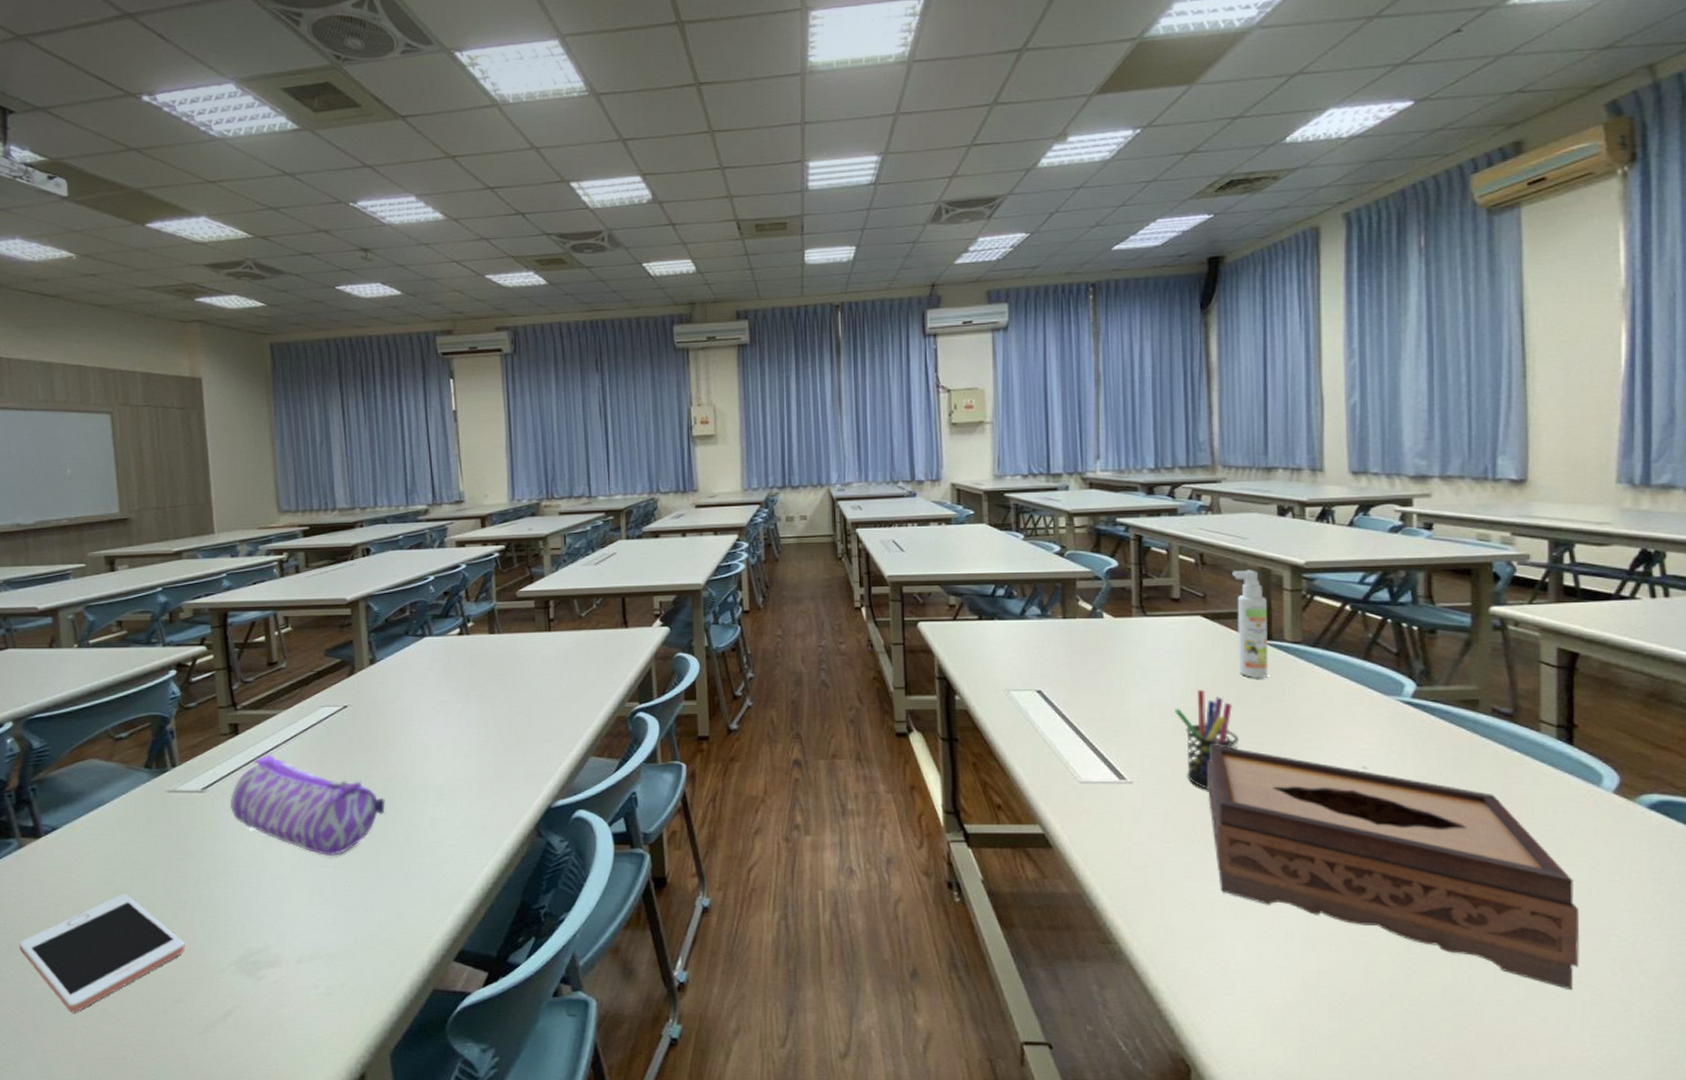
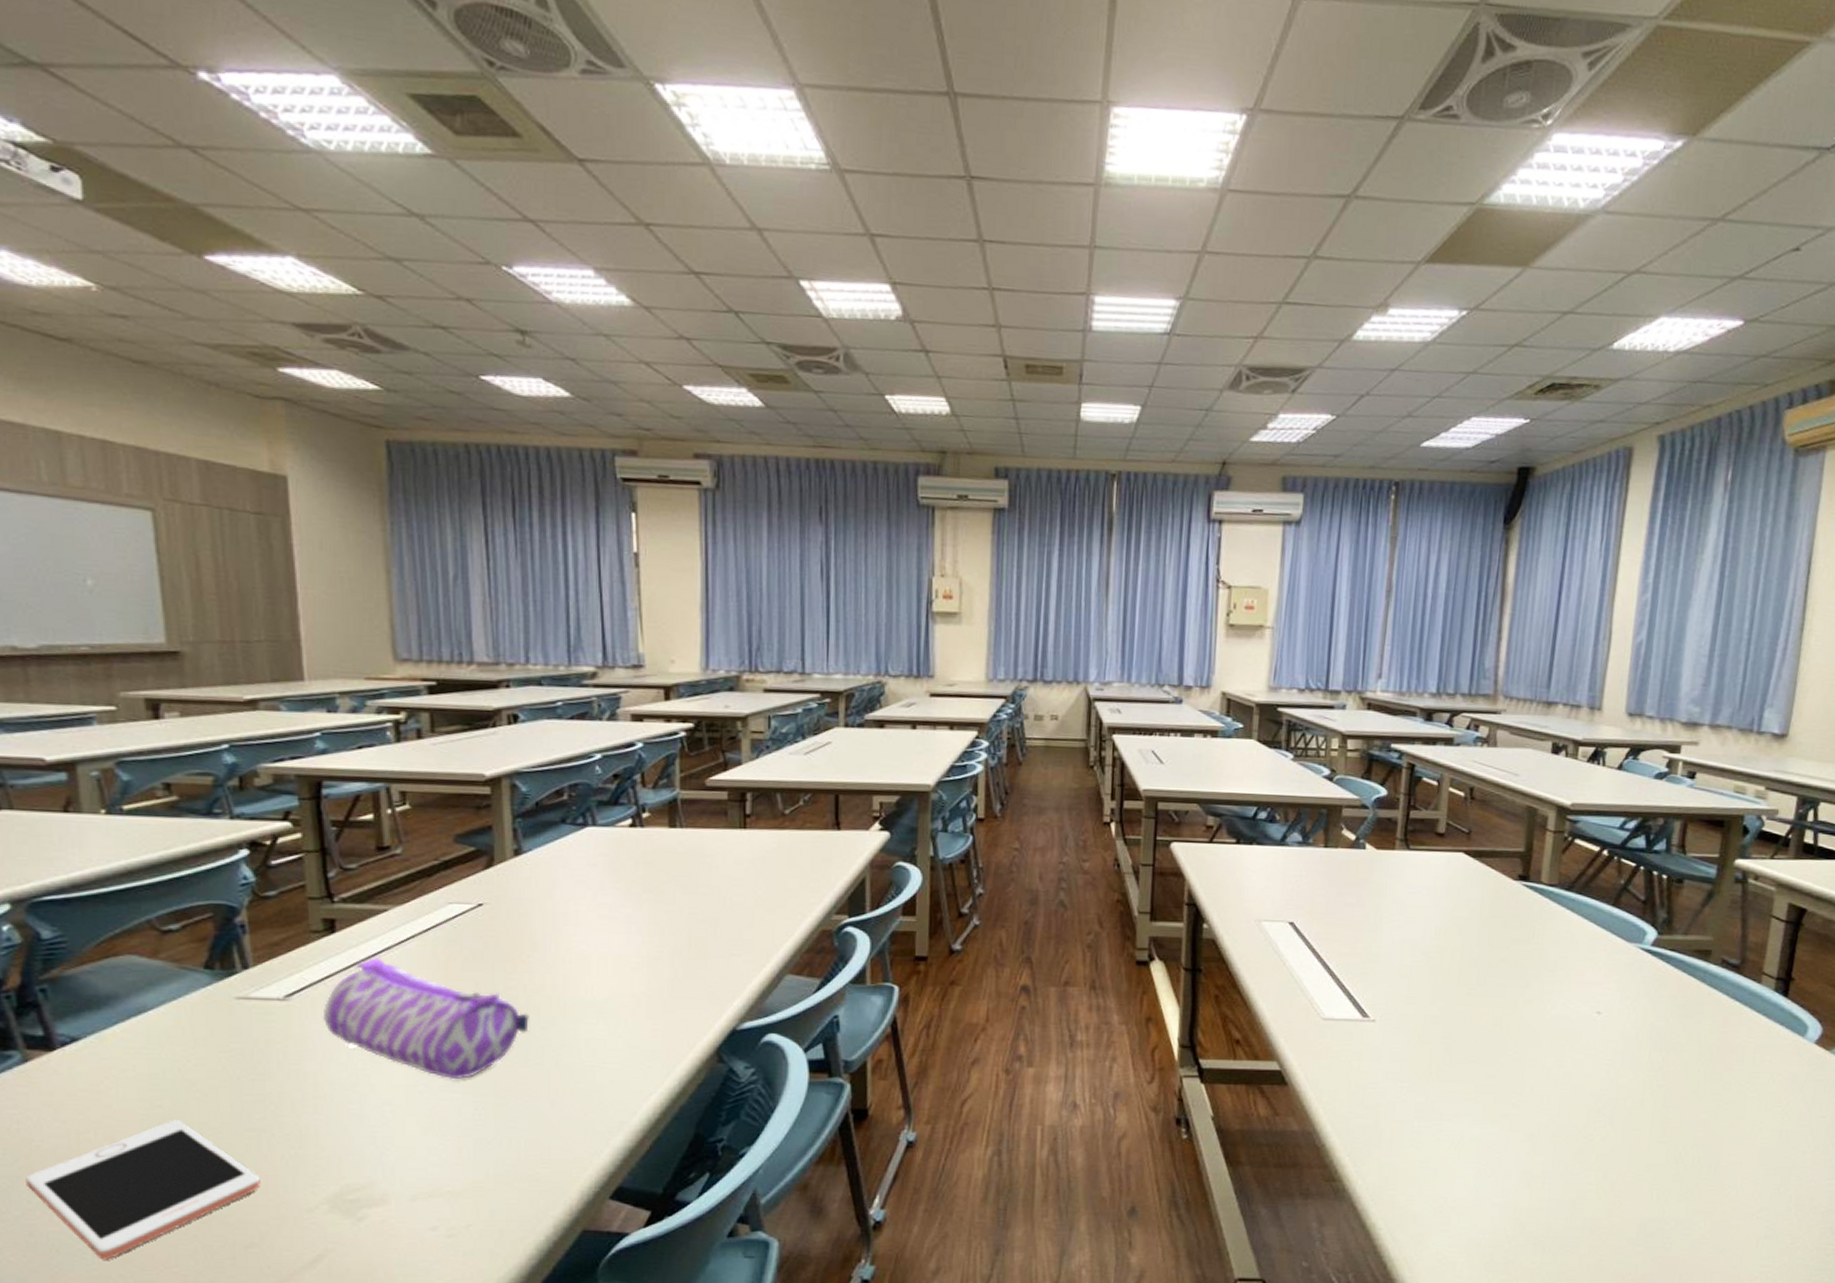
pen holder: present [1174,689,1240,790] -> none [1425,928,1485,1030]
tissue box: present [1208,744,1580,991] -> none [1447,984,1769,1225]
spray bottle: present [1232,569,1269,679] -> none [1492,807,1529,920]

